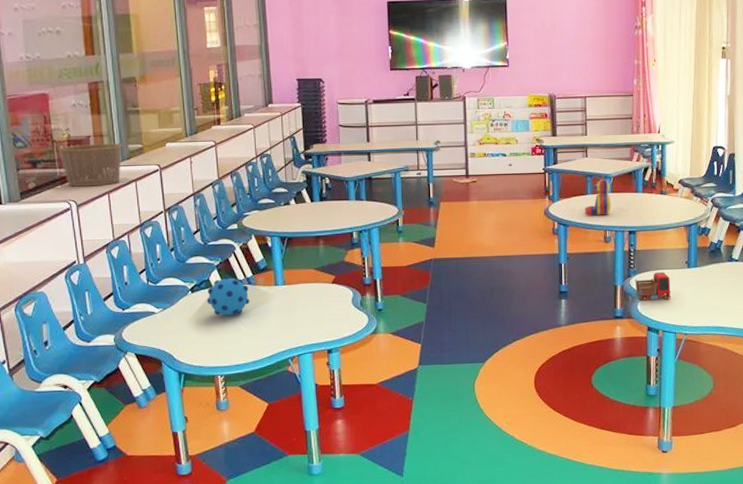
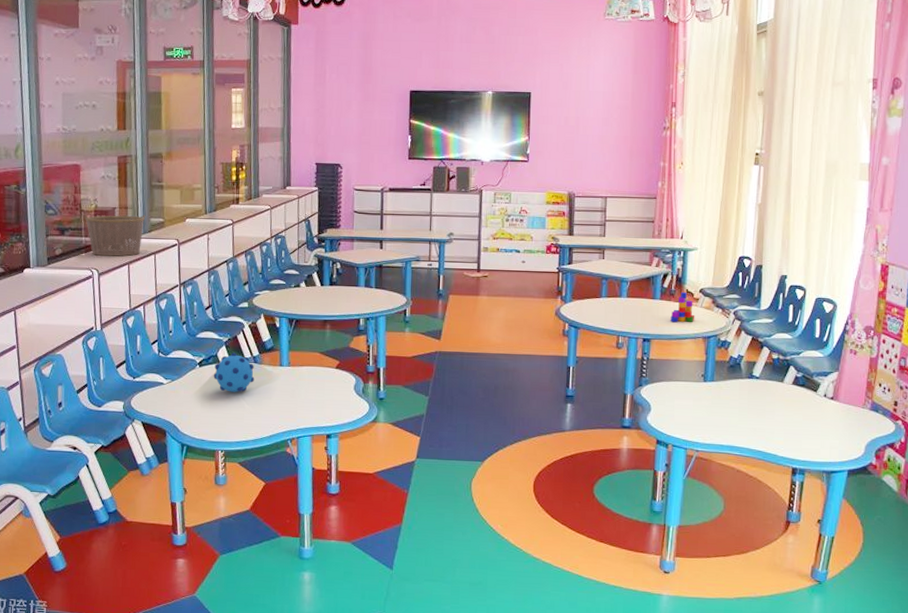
stuffed animal: present [585,174,612,216] -> none [598,278,626,320]
toy truck: present [635,272,671,301] -> none [646,383,684,413]
toy blocks: none [653,183,676,214] -> present [670,291,695,323]

